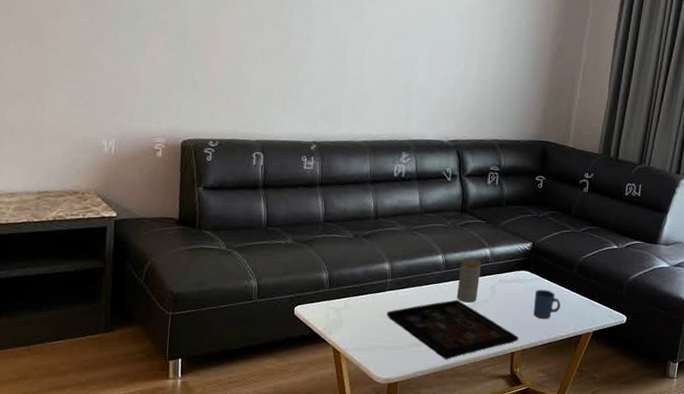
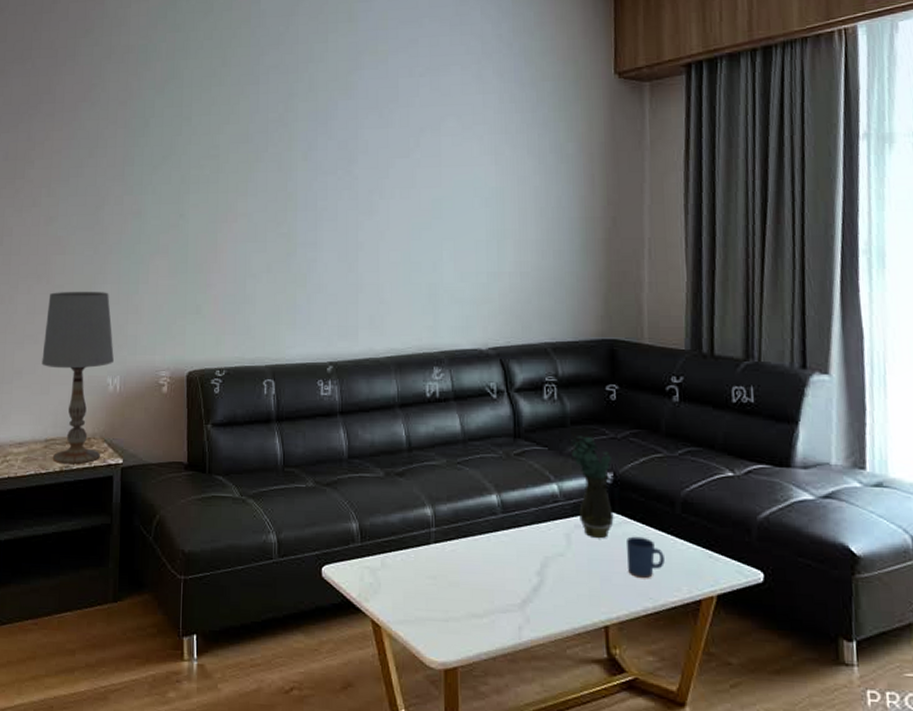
table lamp: none [34,55,110,215] -> present [42,291,114,465]
decorative tray: present [386,299,519,359] -> none [434,553,613,636]
candle: present [456,258,481,303] -> none [521,498,549,557]
vase: none [503,211,533,290] -> present [571,432,614,538]

